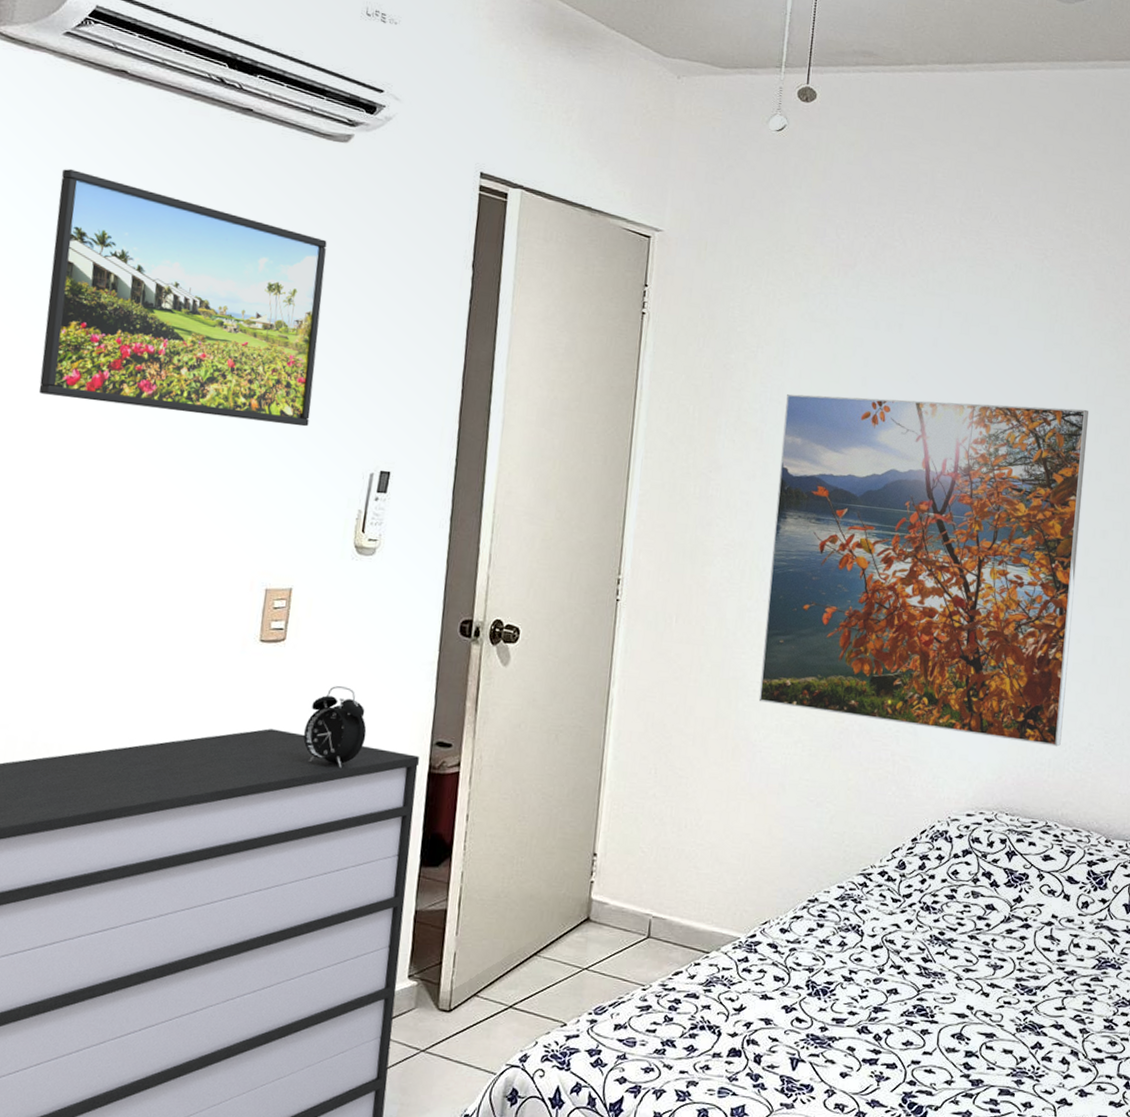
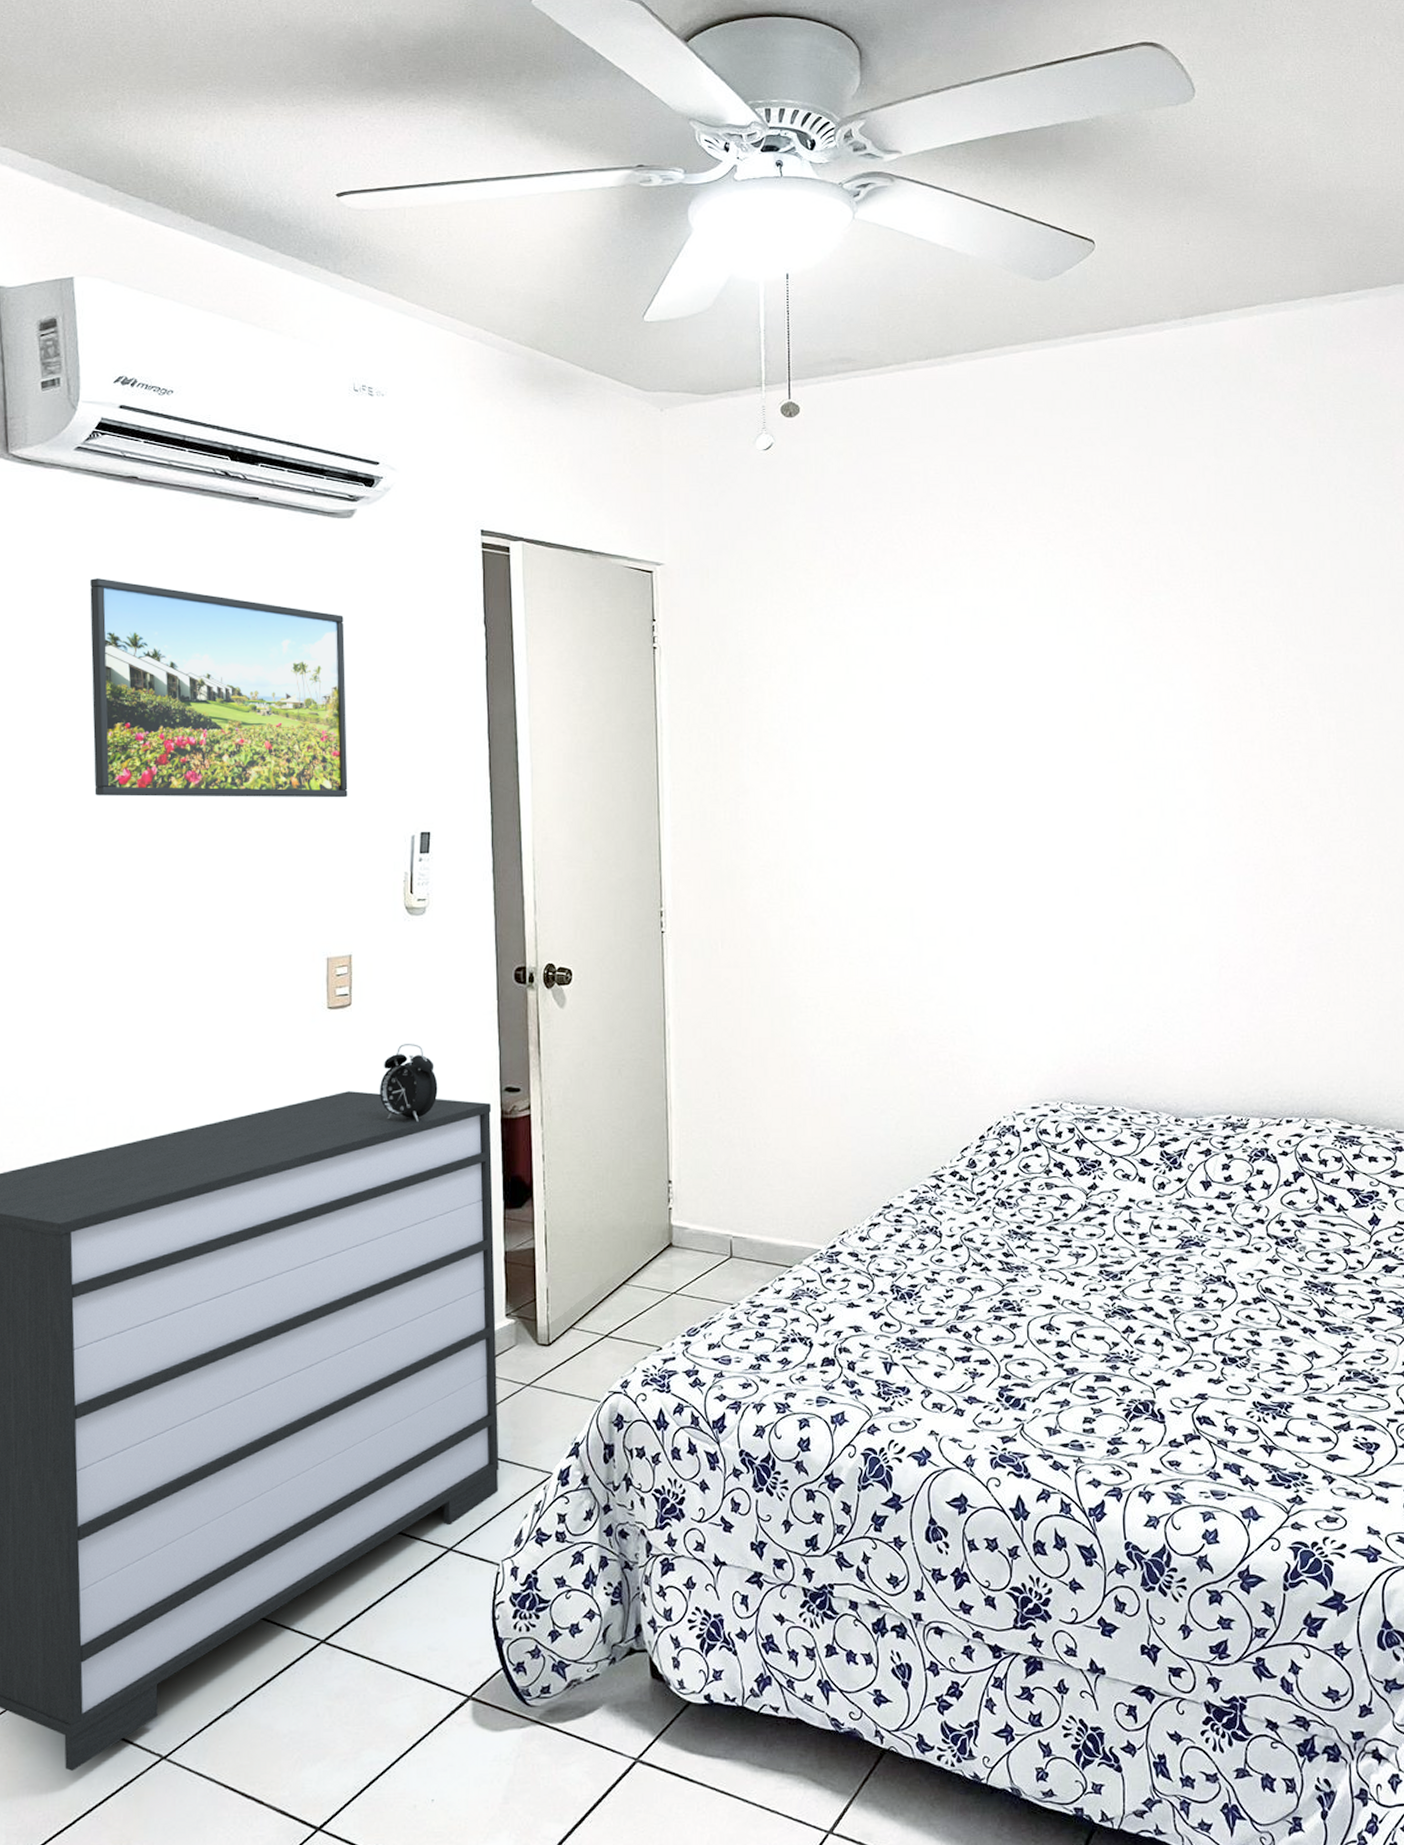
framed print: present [758,394,1089,747] -> none [805,689,1119,1031]

